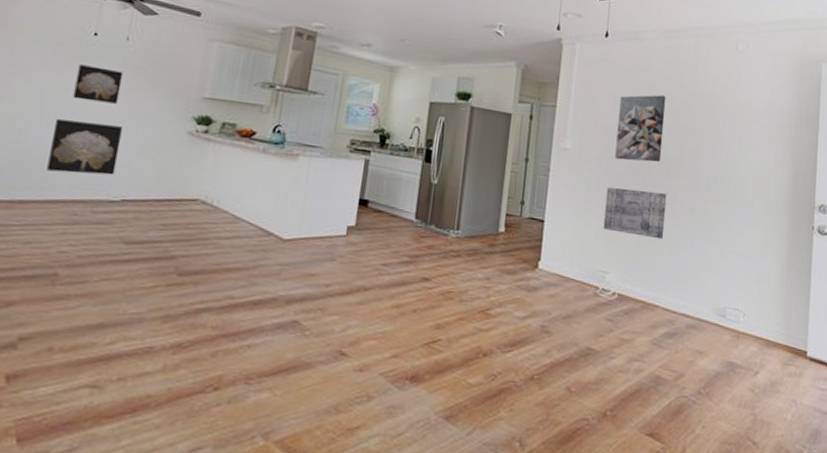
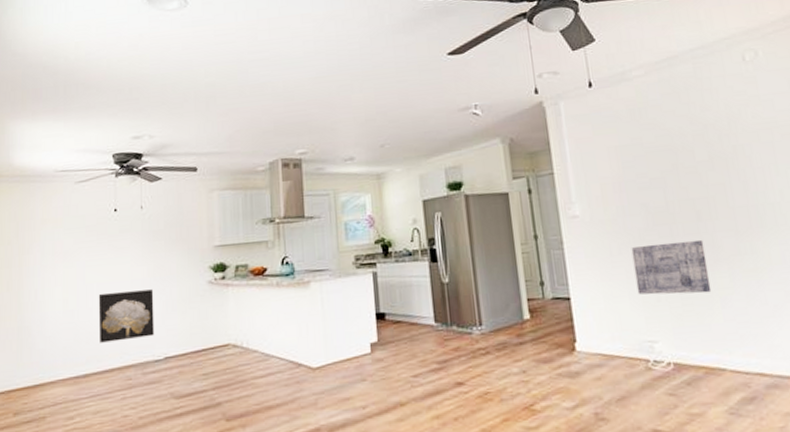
wall art: present [73,64,124,104] -> none [108,238,145,273]
wall art: present [615,95,666,162] -> none [622,133,686,215]

